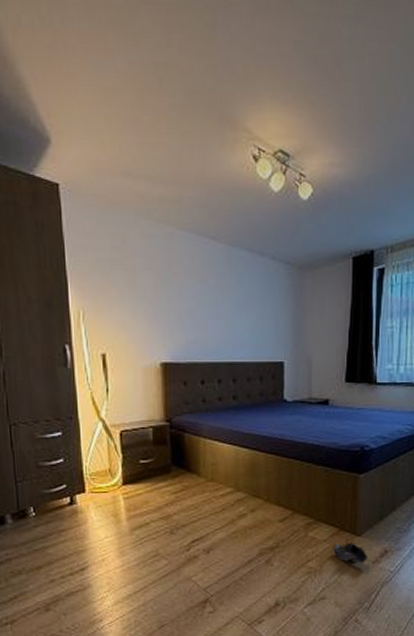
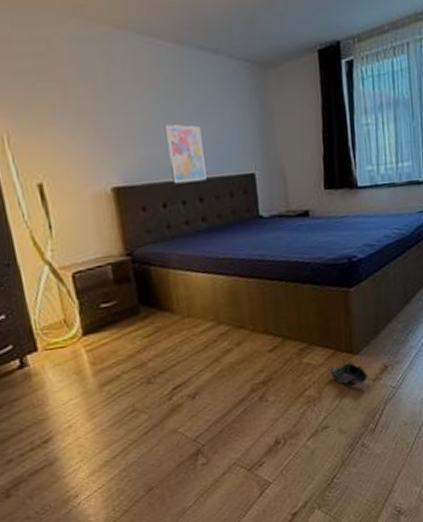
wall art: none [211,314,241,365] -> present [166,125,207,184]

